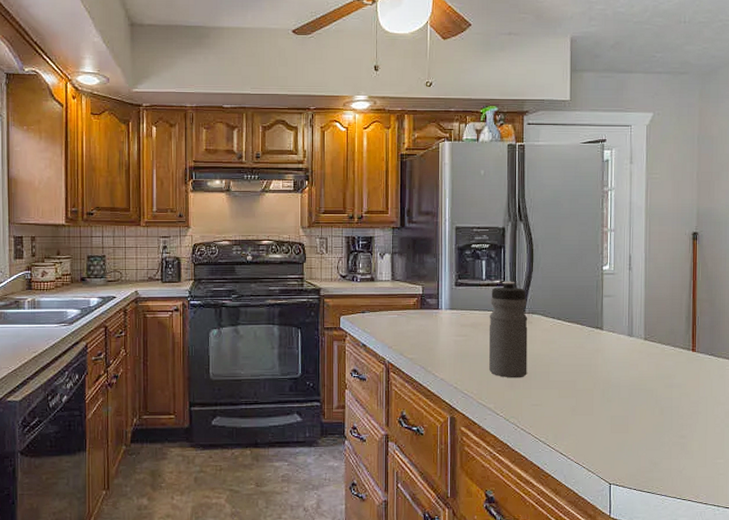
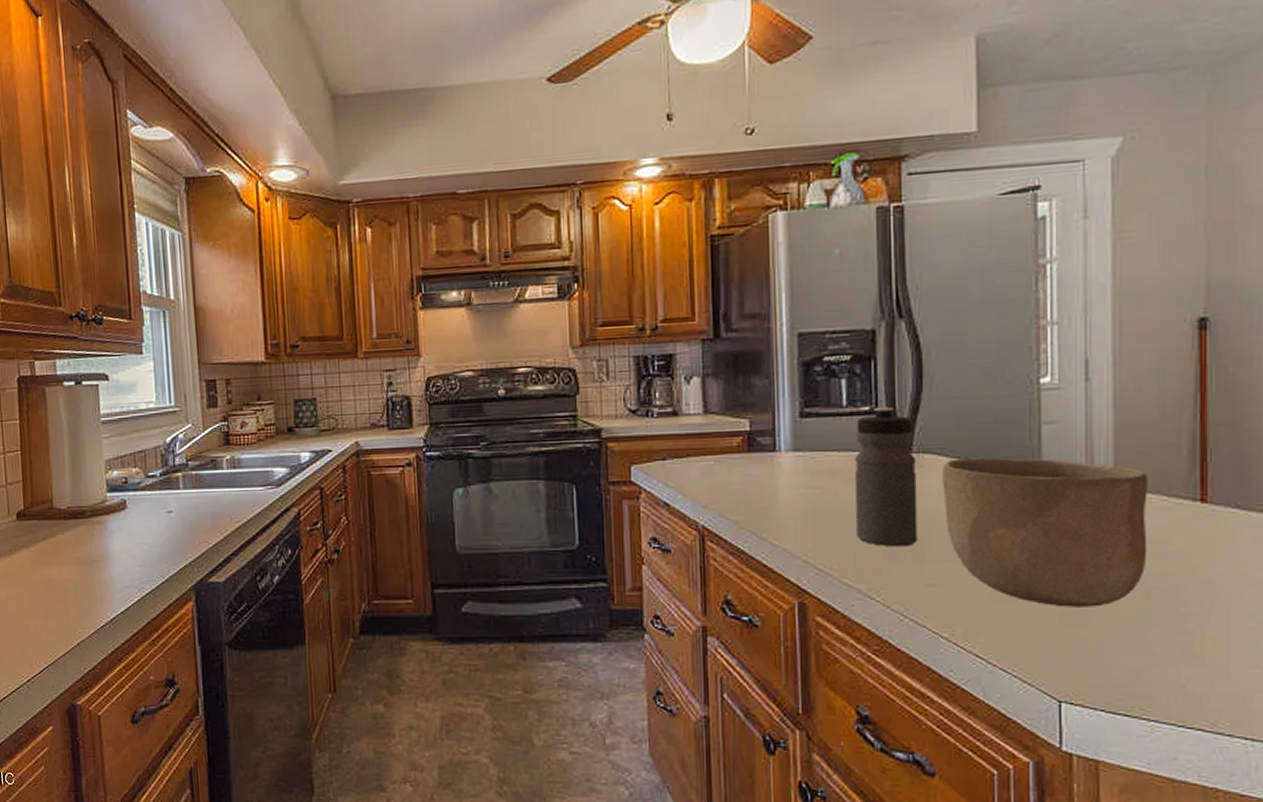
bowl: none [543,318,663,420] -> present [942,457,1148,607]

